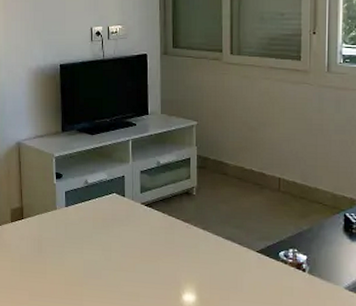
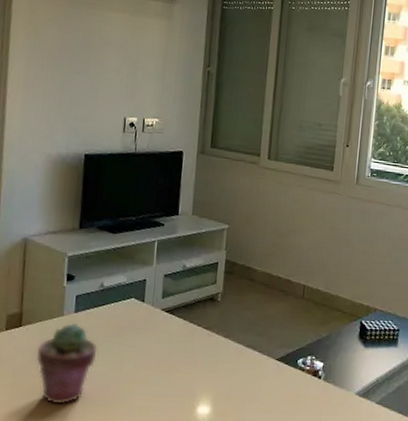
potted succulent: none [38,215,88,288] -> present [36,322,98,405]

